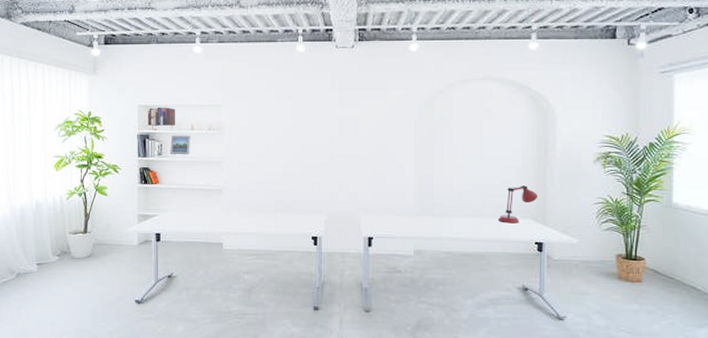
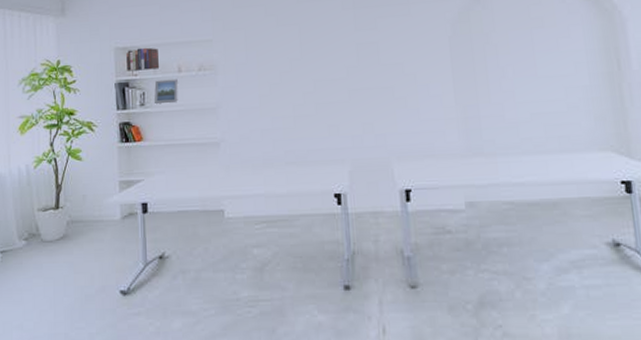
desk lamp: present [499,185,538,224] -> none [569,109,617,159]

